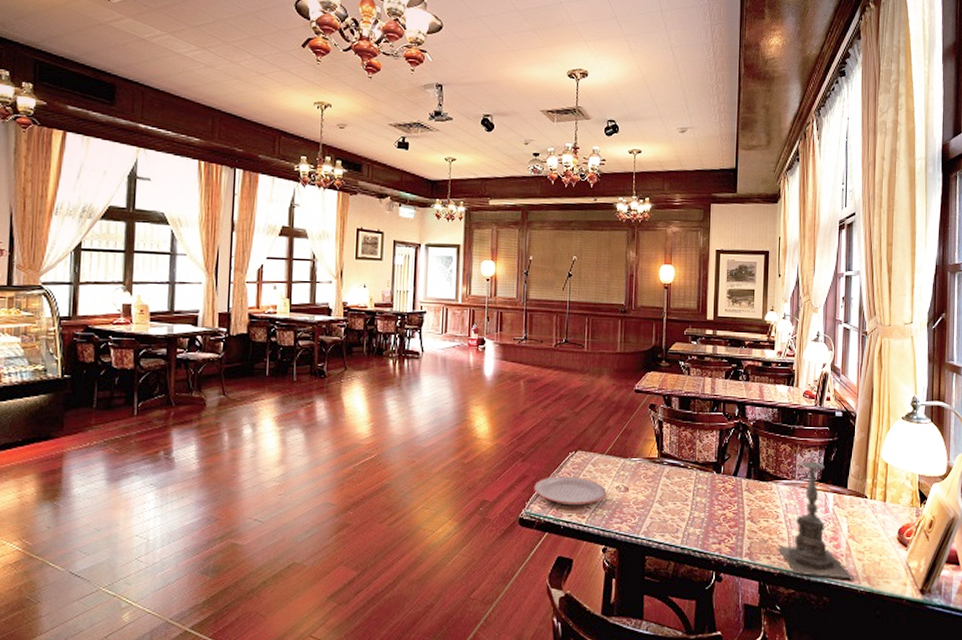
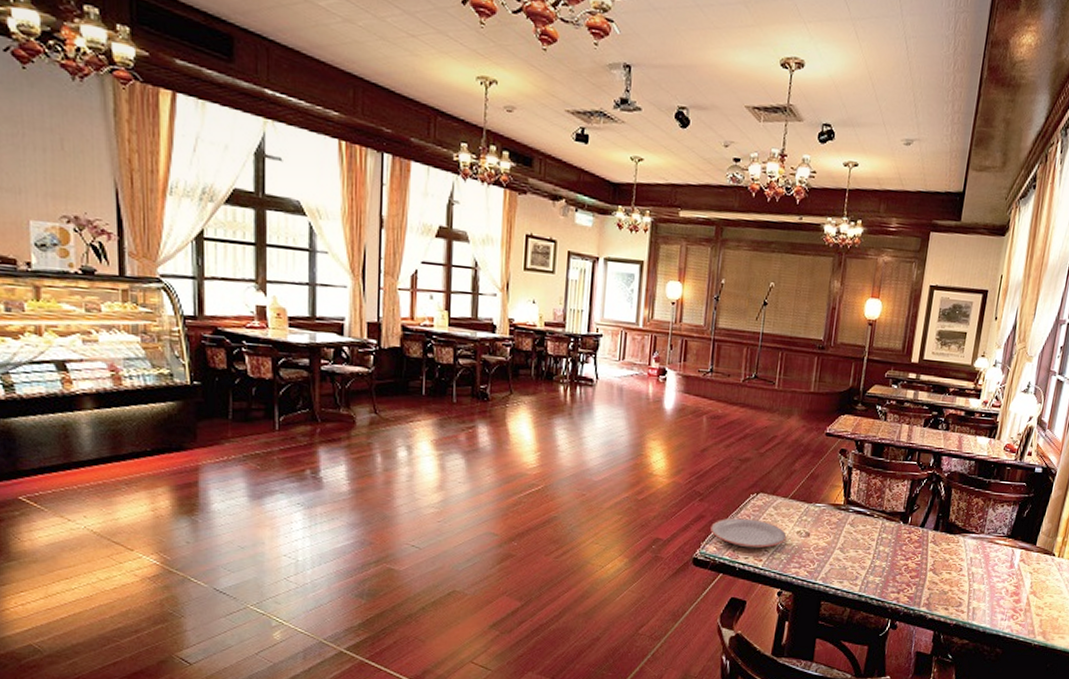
candle holder: present [777,447,854,579] -> none [956,503,1030,633]

